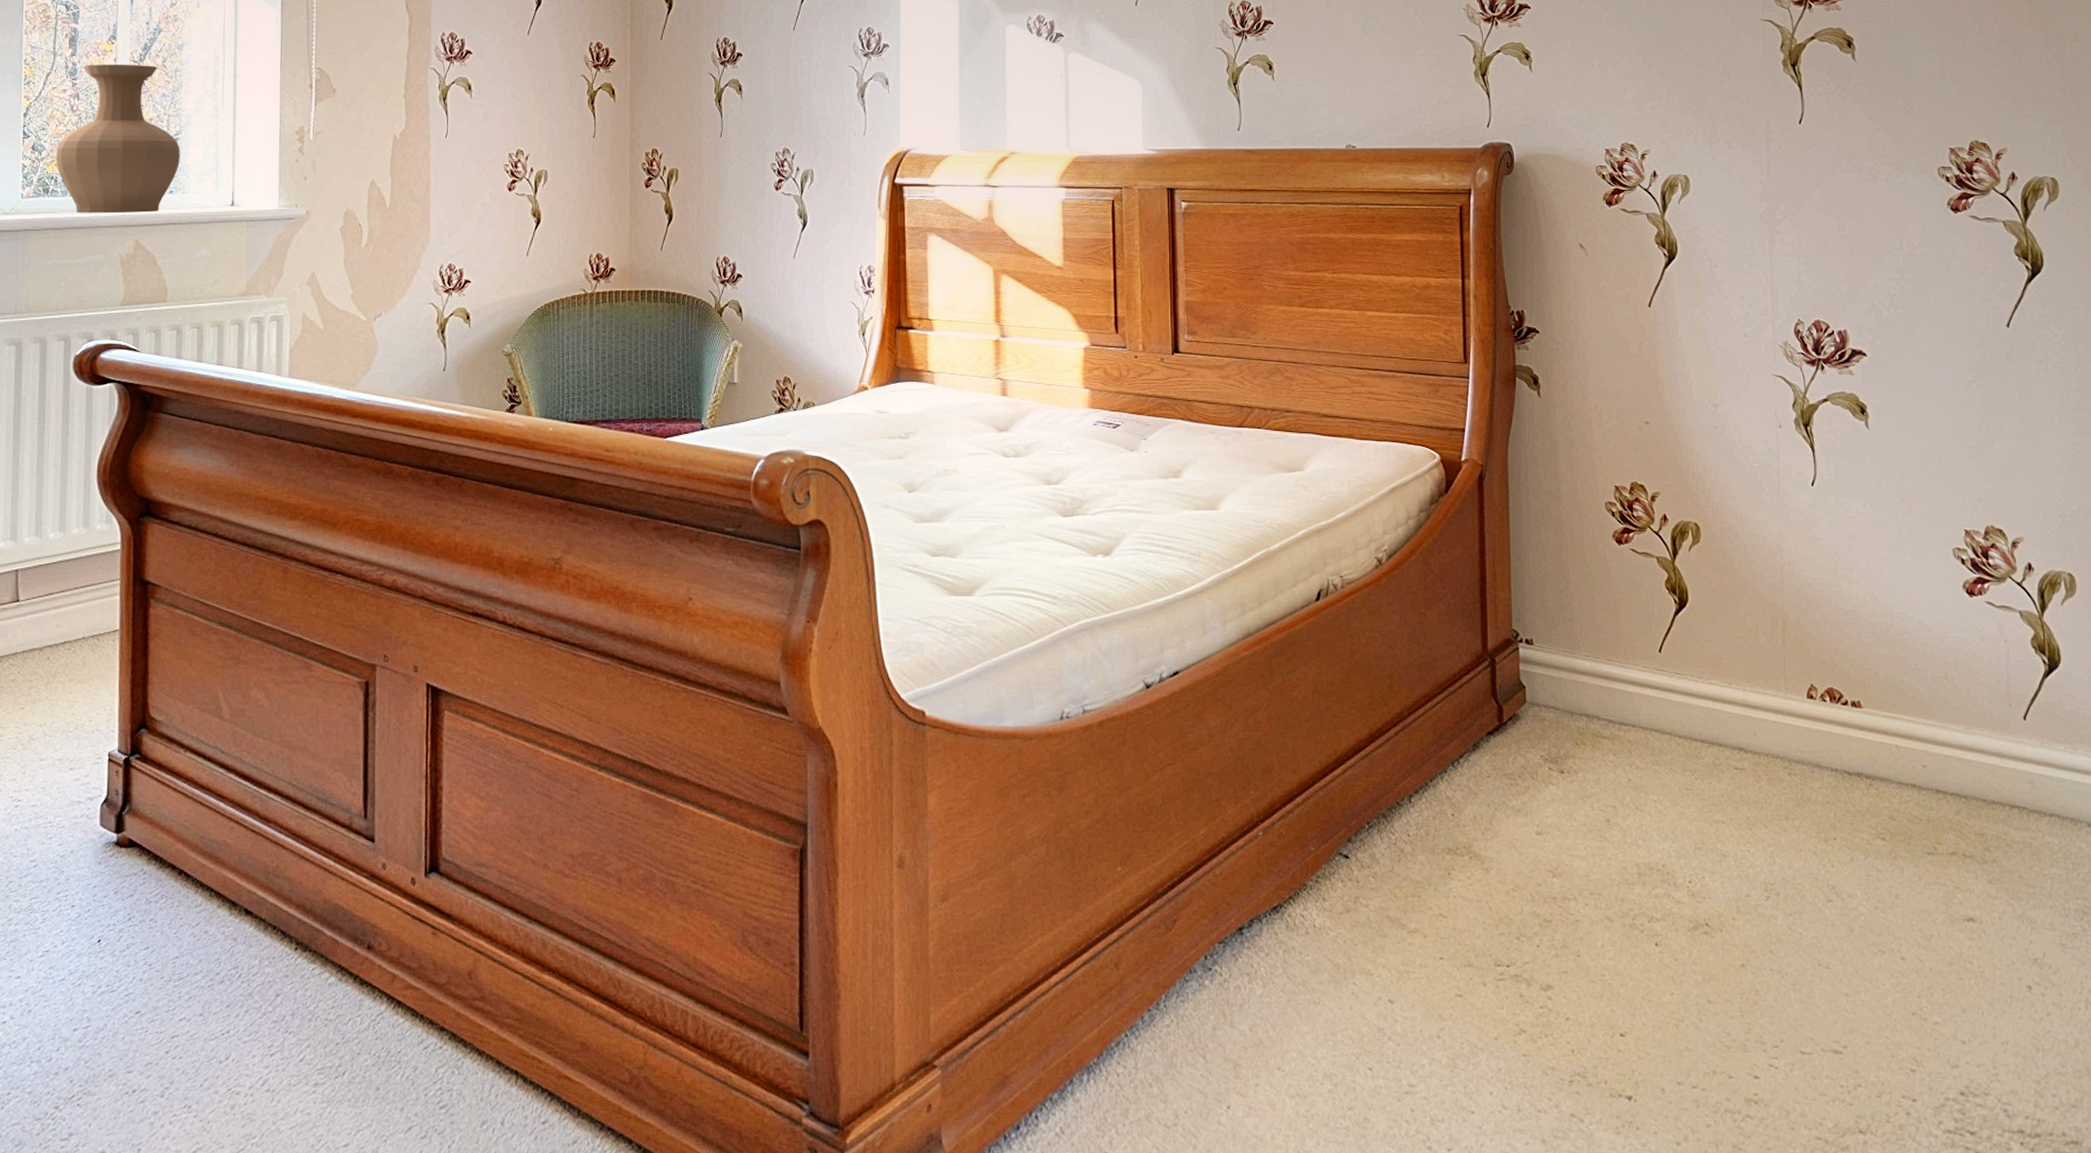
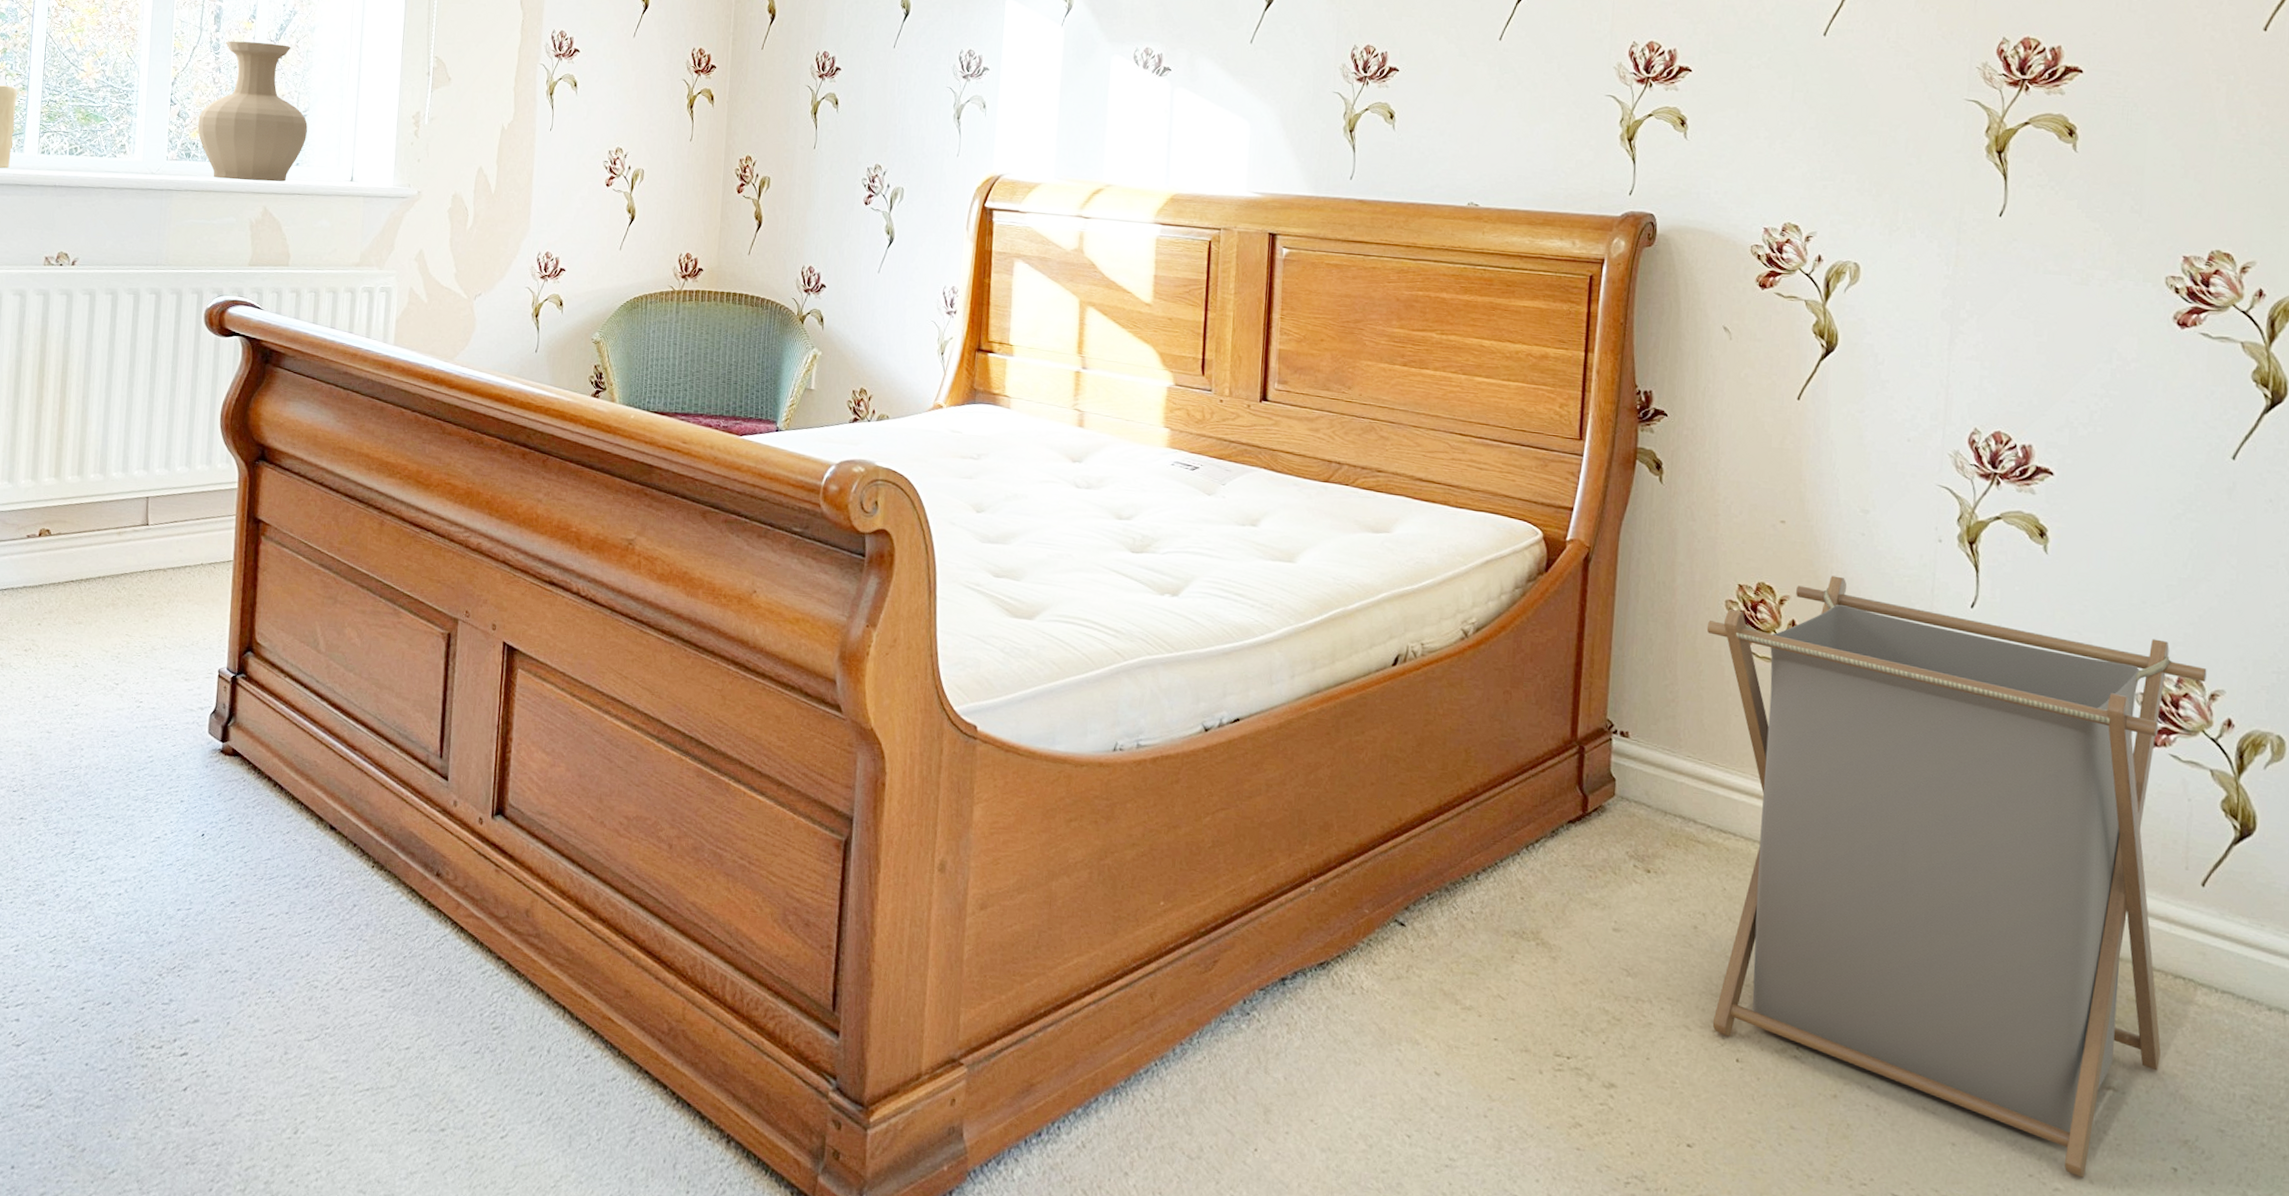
laundry basket: none [1591,469,2007,1009] -> present [1706,575,2207,1179]

